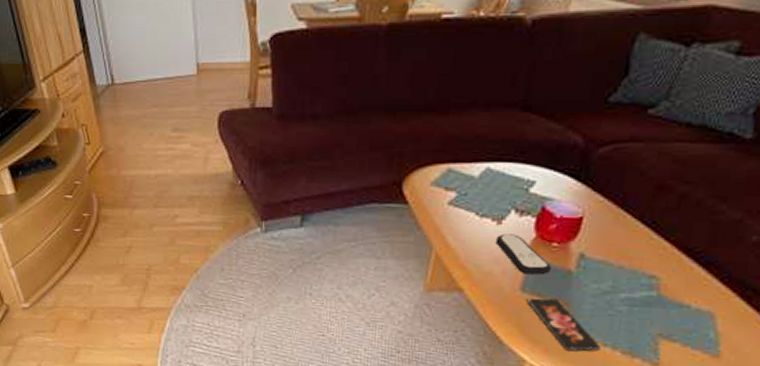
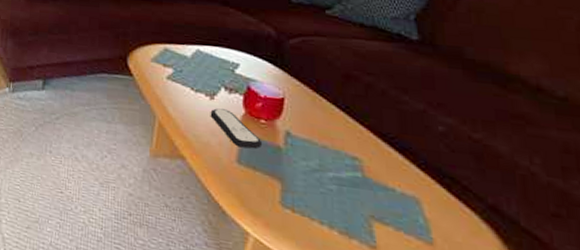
smartphone: present [526,297,601,352] -> none [243,170,318,230]

